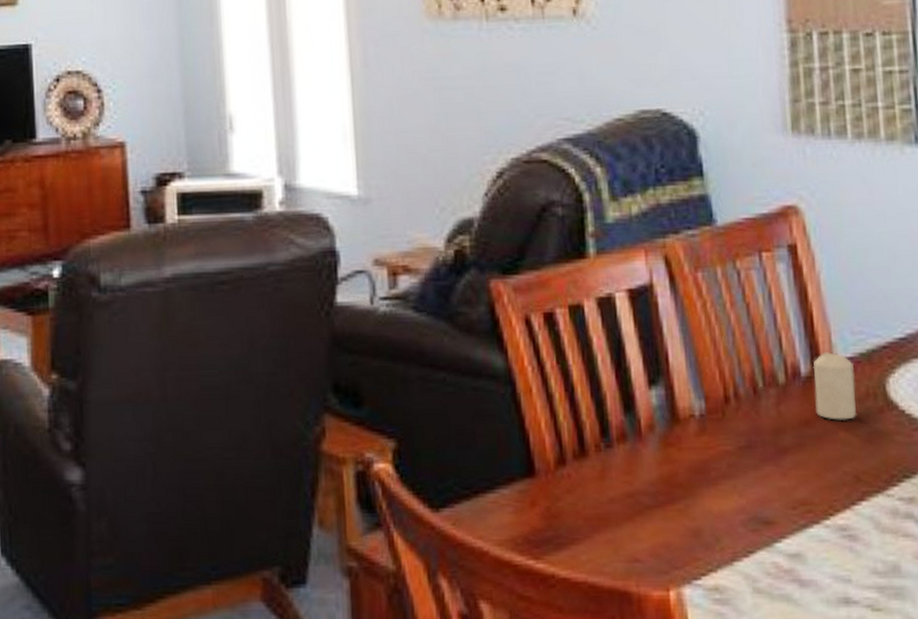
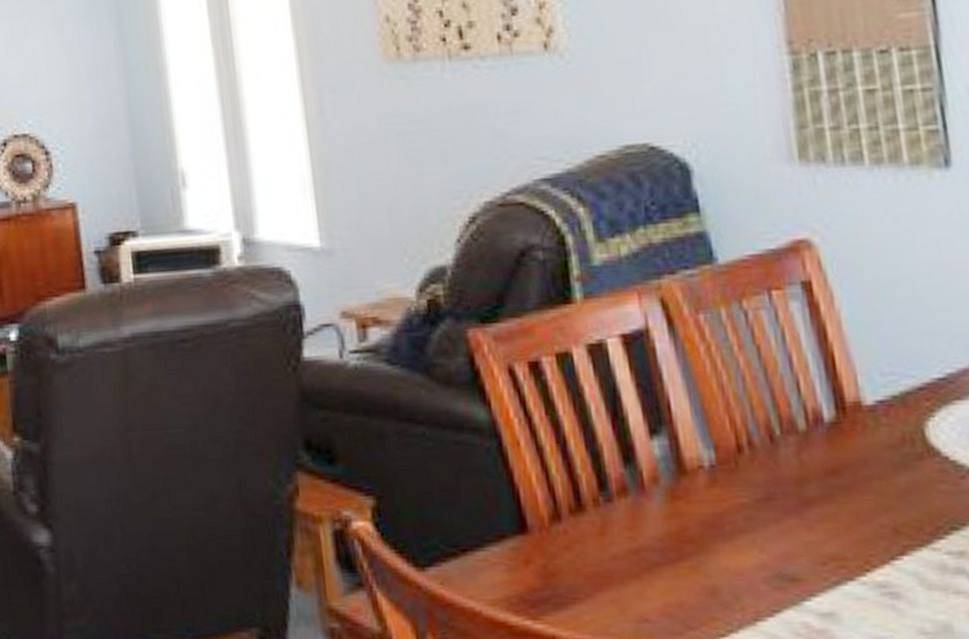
candle: present [812,352,858,420] -> none [837,395,893,469]

